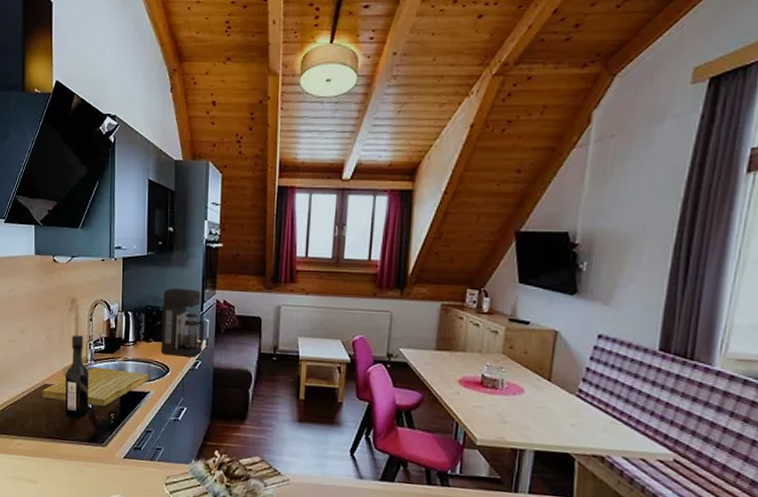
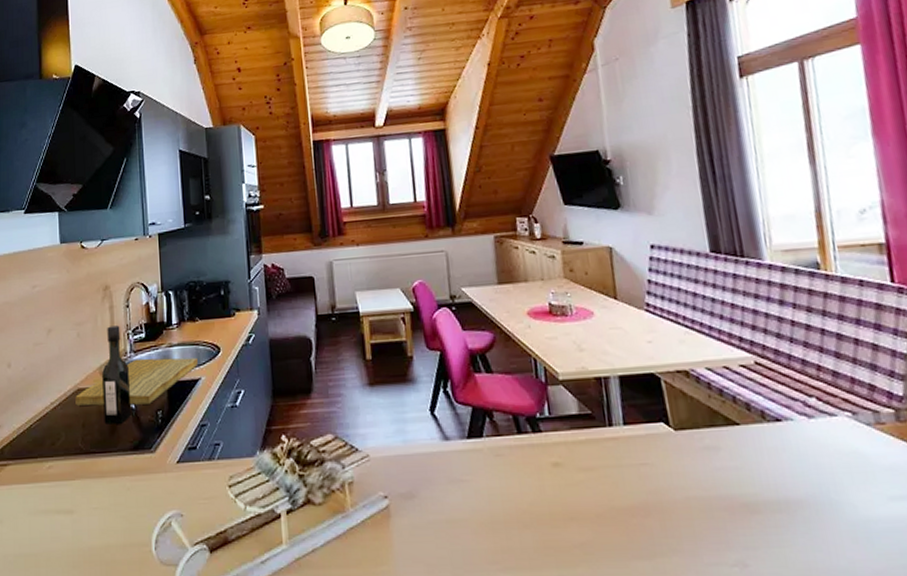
coffee maker: present [160,287,205,357] -> none [205,257,256,333]

